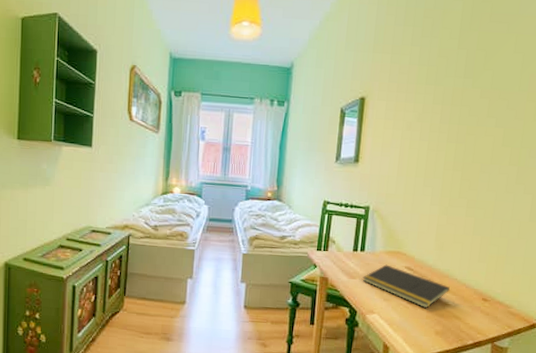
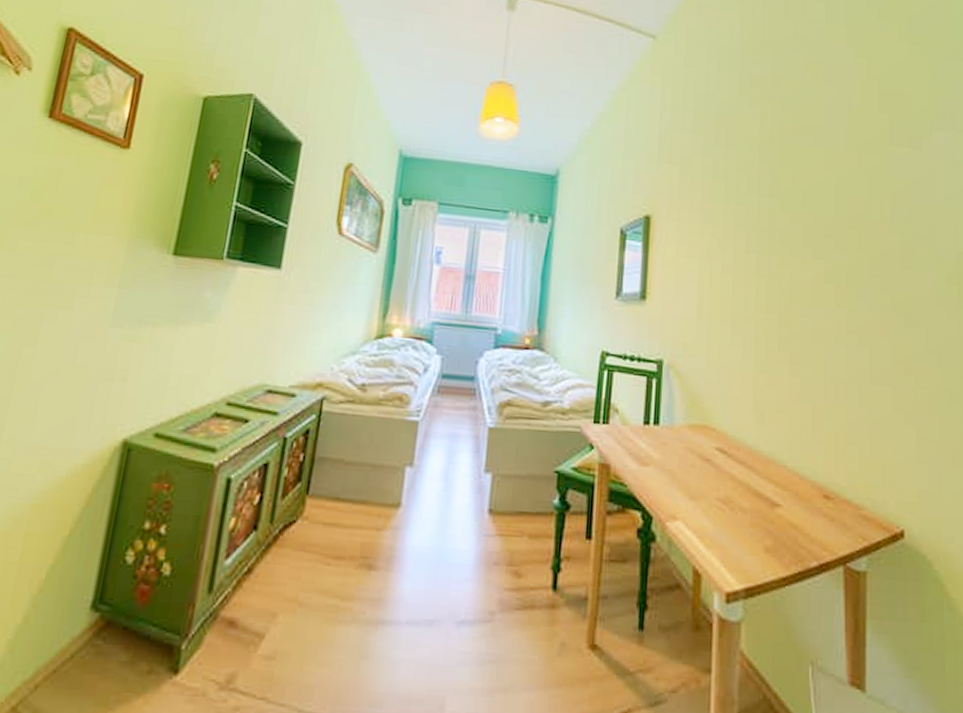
notepad: present [362,264,450,309] -> none [658,444,778,512]

